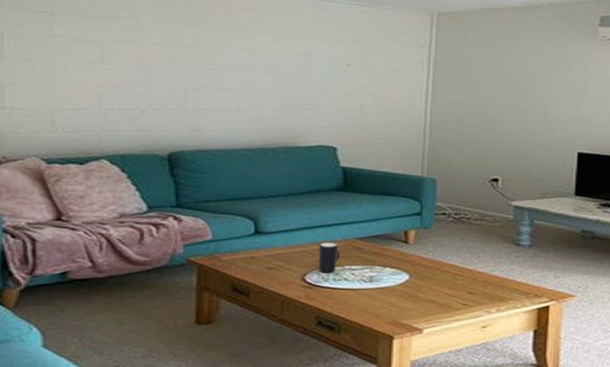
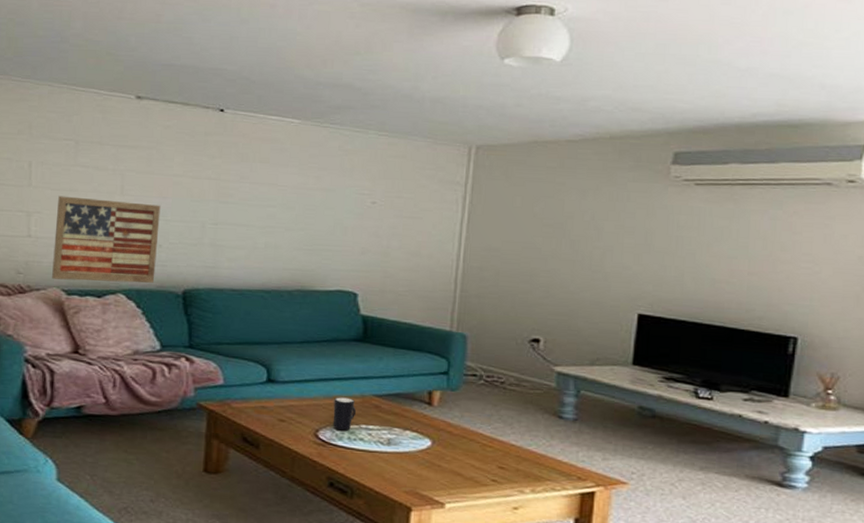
wall art: none [30,67,142,149] -> present [52,196,161,283]

